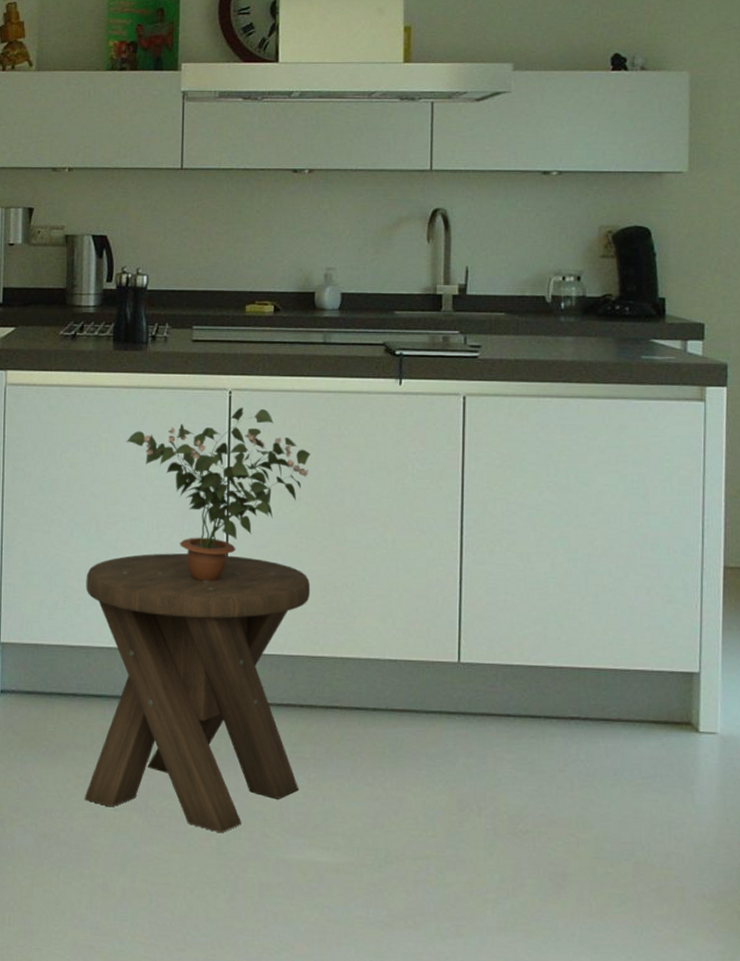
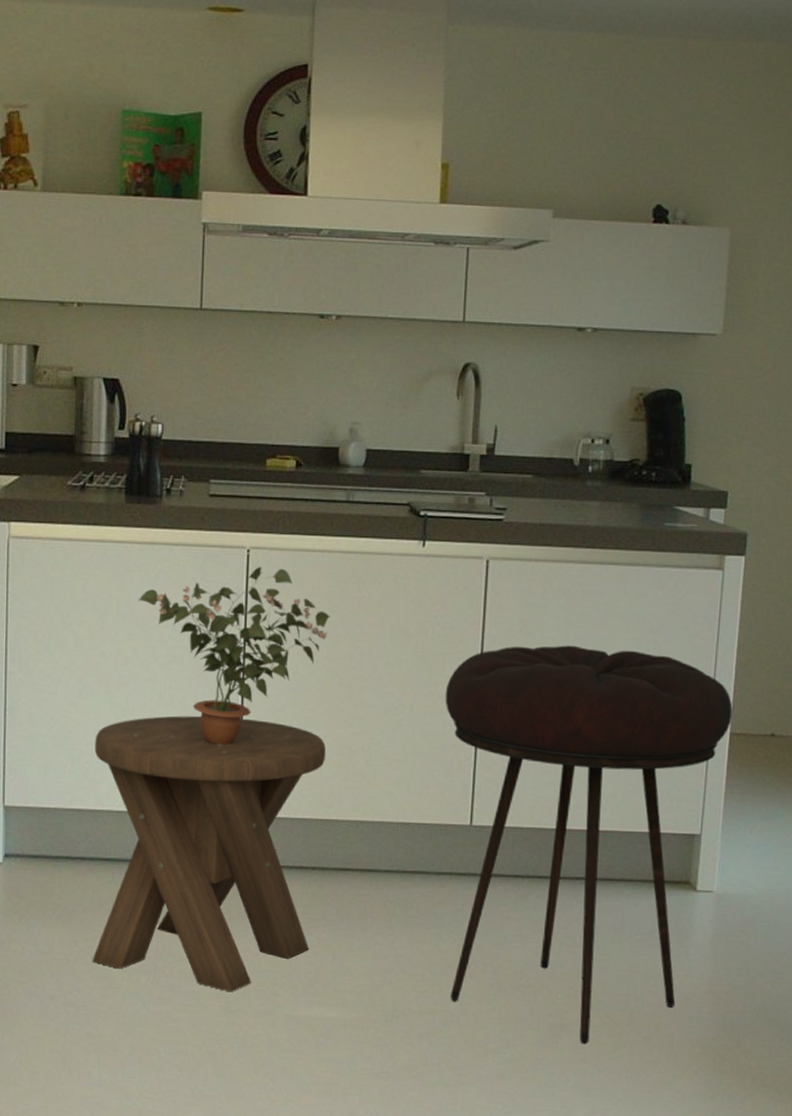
stool: none [427,479,725,897] -> present [445,645,733,1045]

